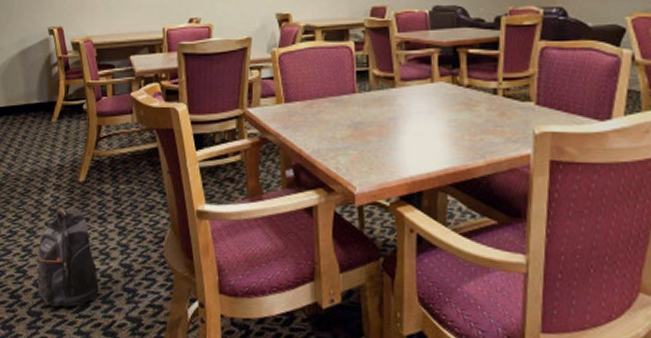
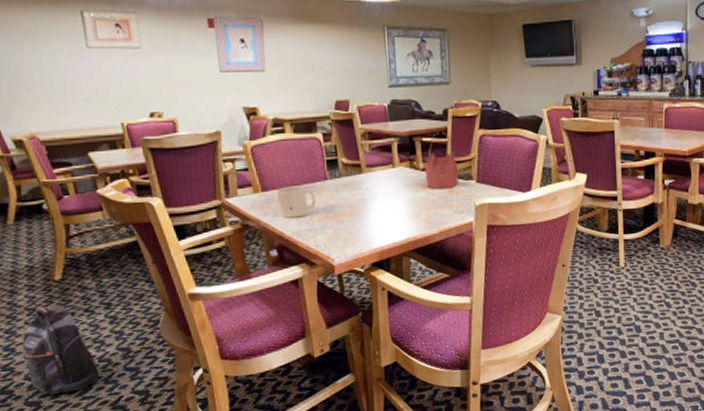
mug: none [299,98,342,134] -> present [276,186,317,218]
handbag: none [469,42,514,112] -> present [424,132,459,190]

